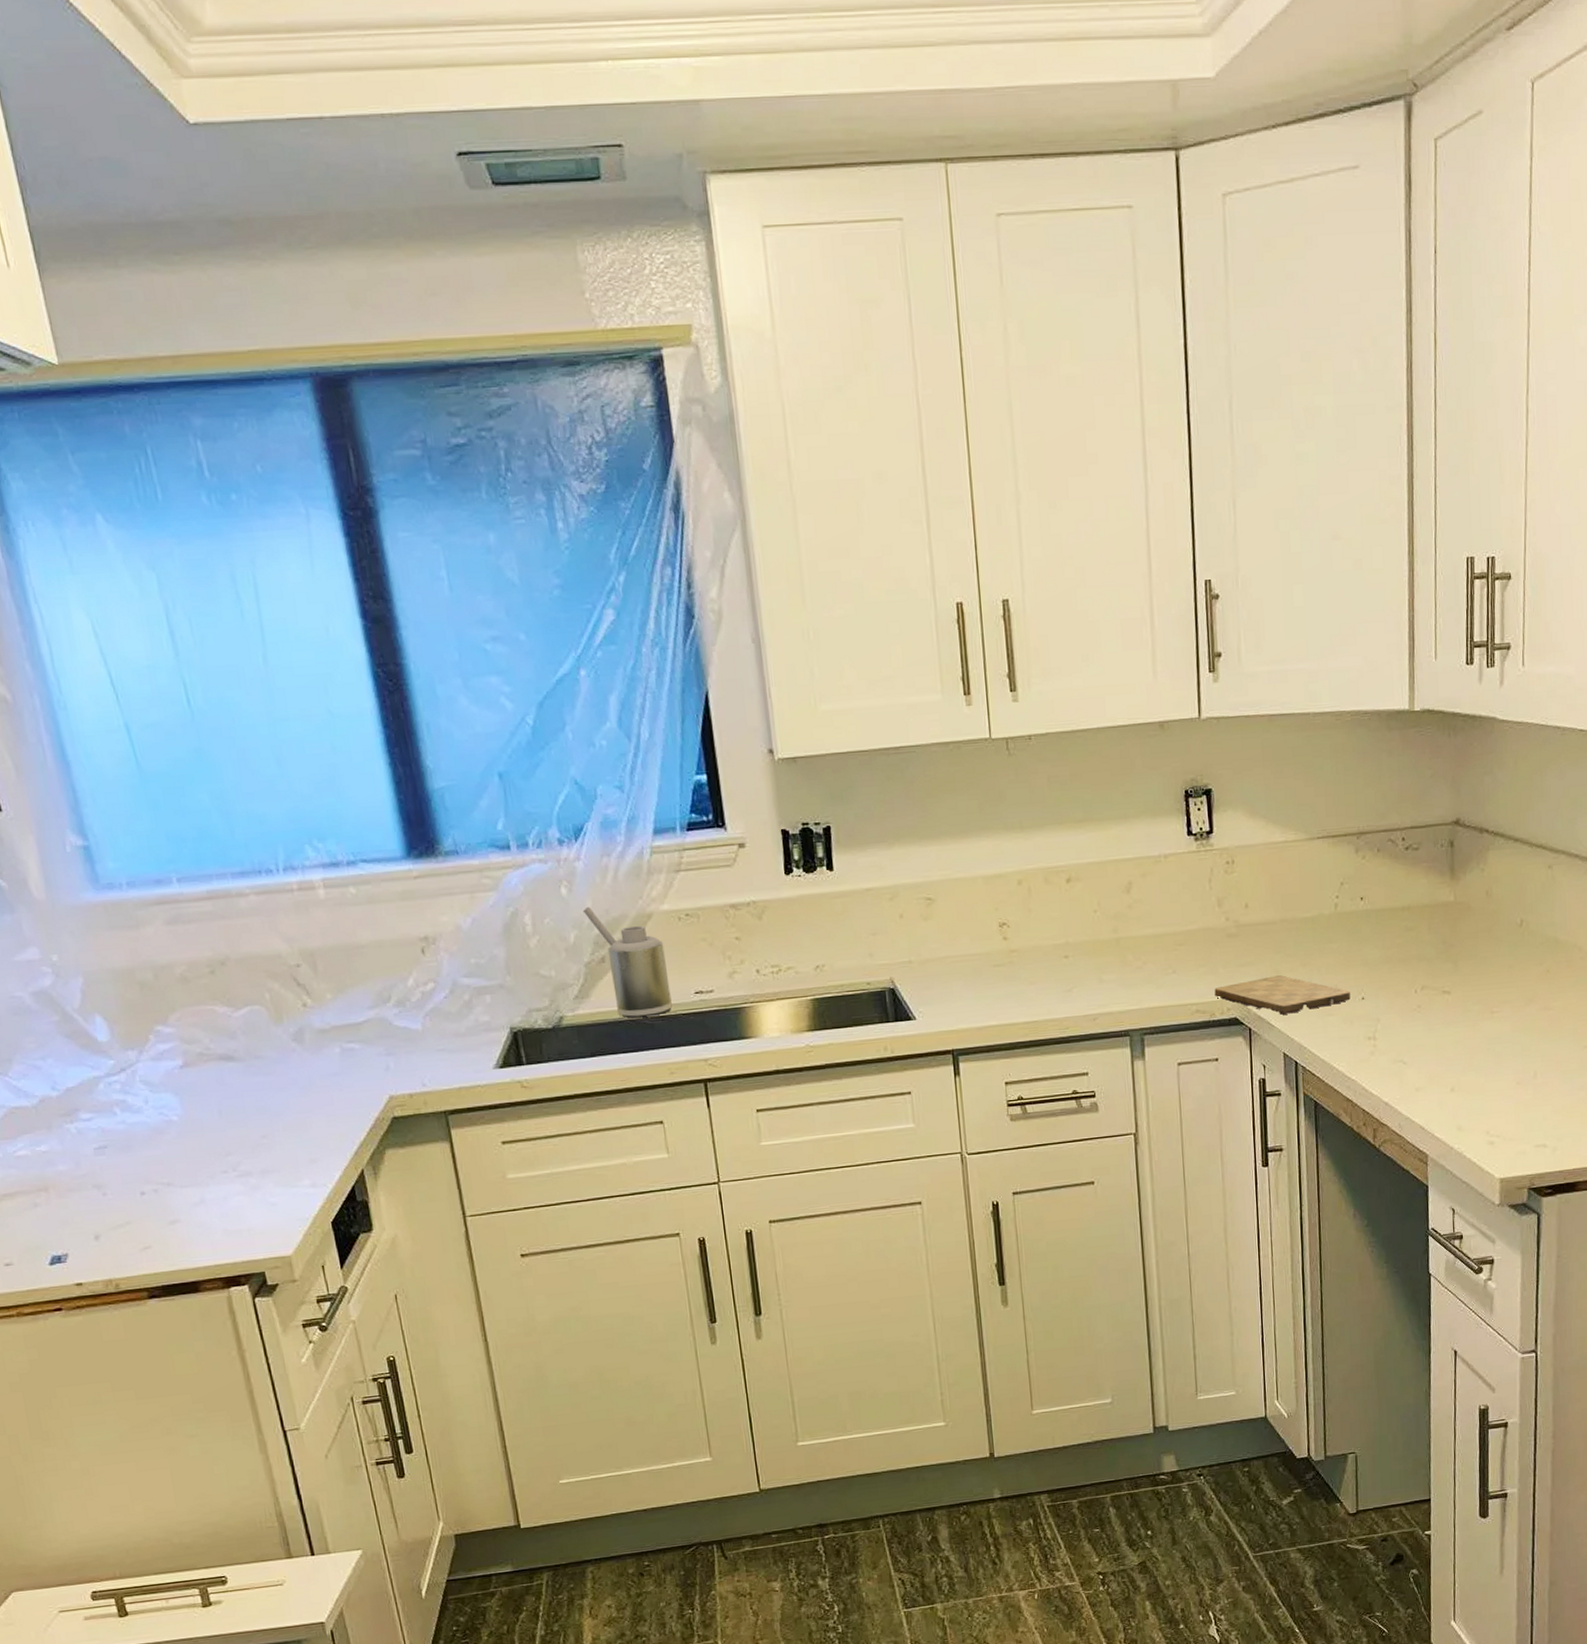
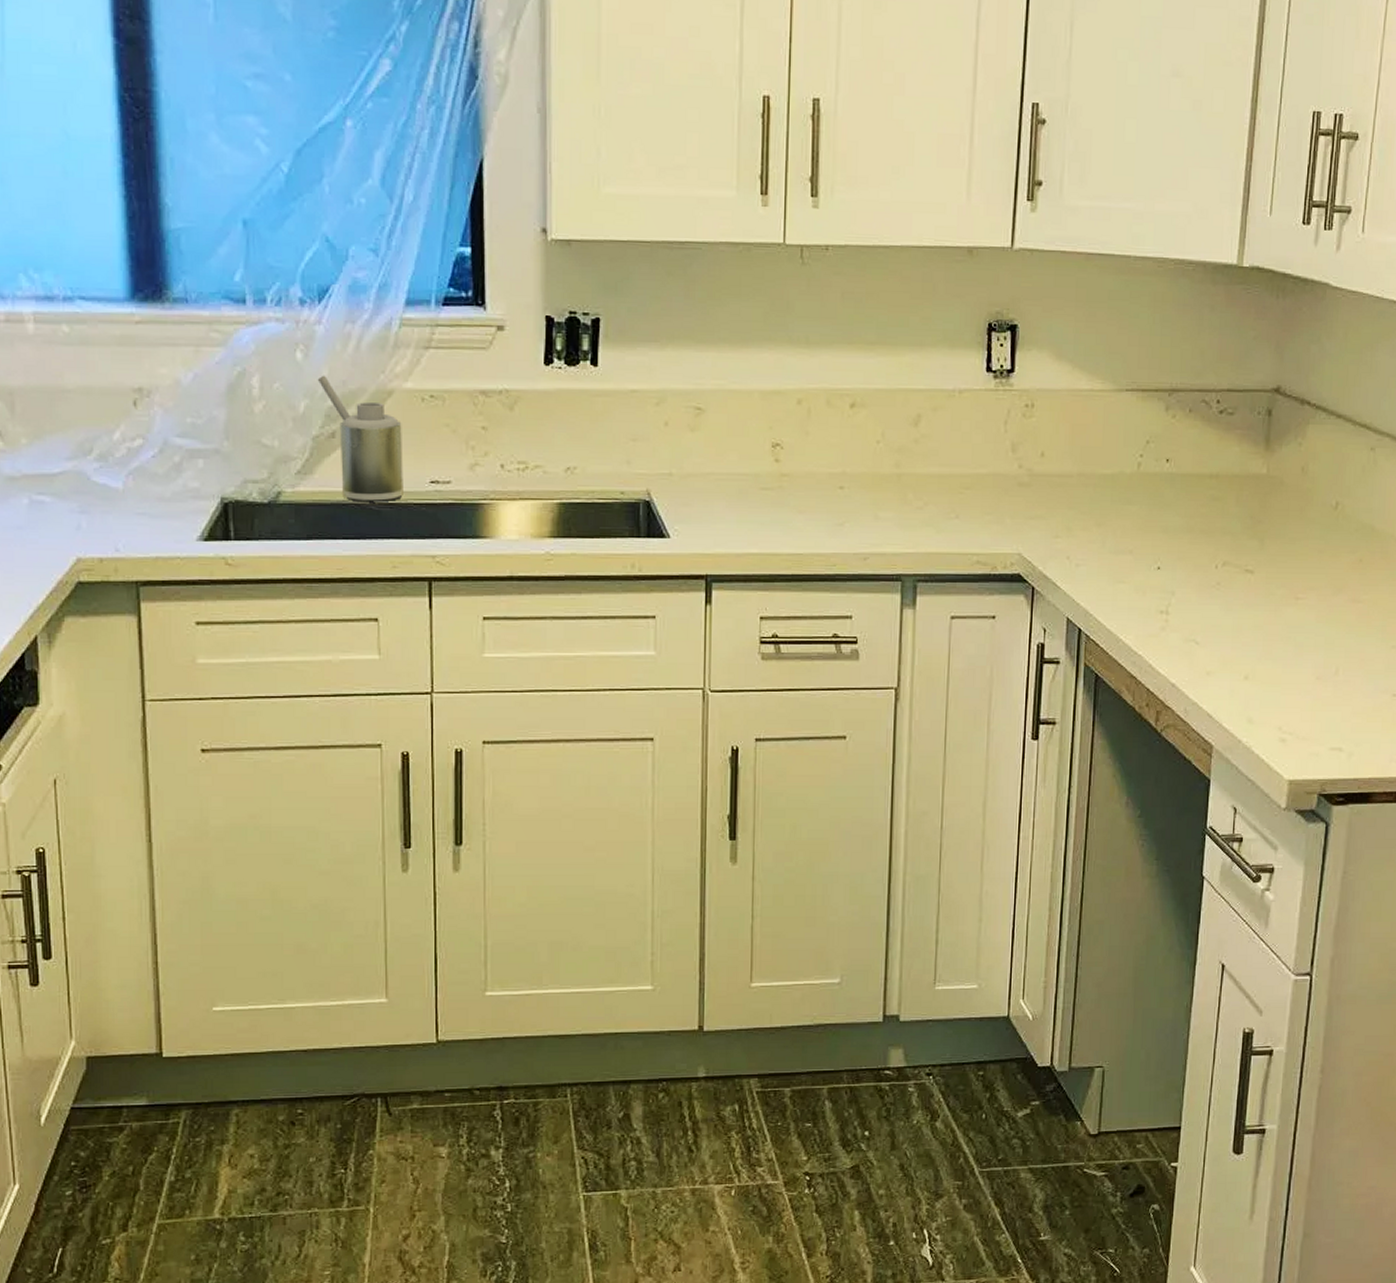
cutting board: present [1214,975,1350,1015] -> none [998,533,1145,576]

